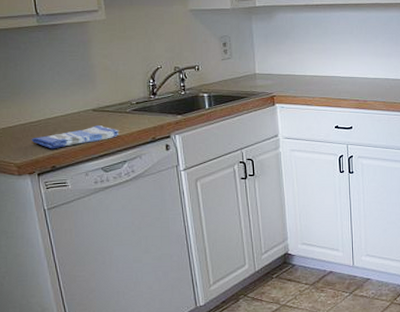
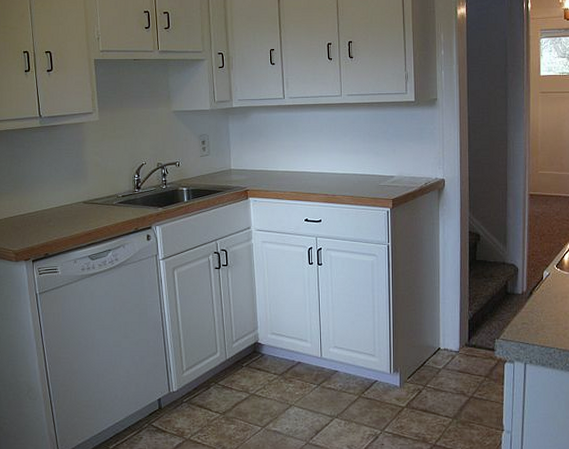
dish towel: present [31,125,120,149] -> none [28,217,106,238]

